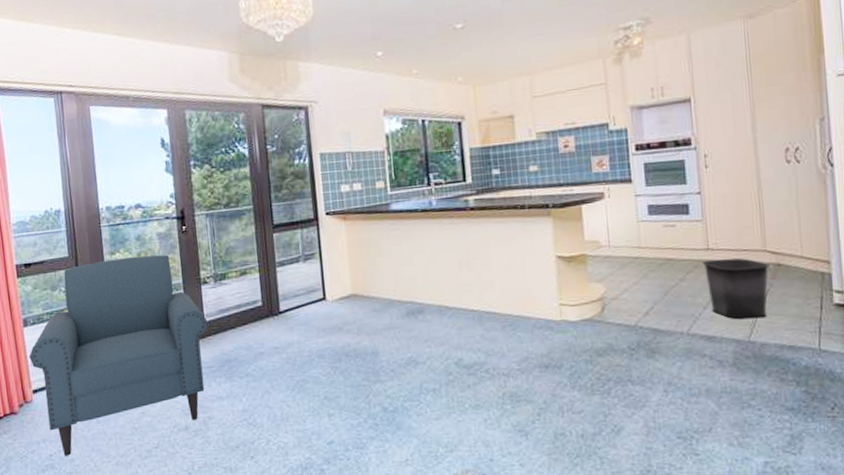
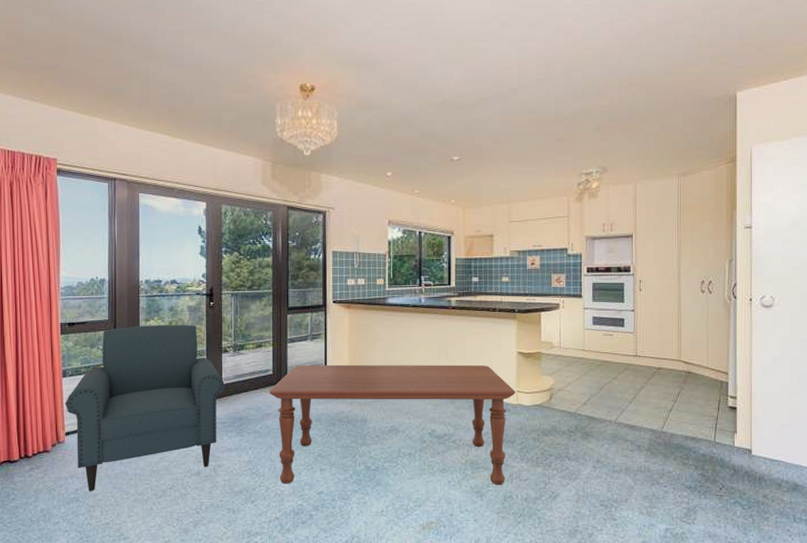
dining table: none [259,275,559,435] -> present [269,364,516,485]
waste bin: present [703,257,770,320] -> none [631,364,682,414]

